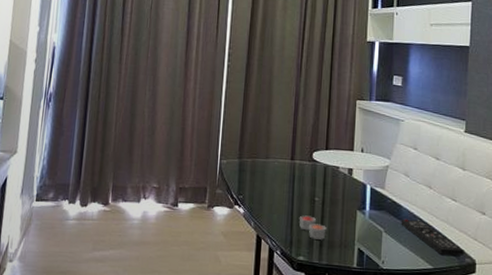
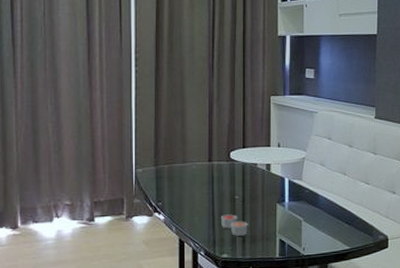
remote control: present [401,219,464,256] -> none [319,205,378,235]

